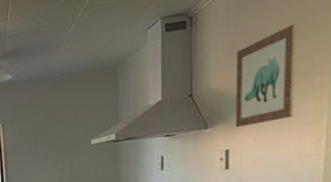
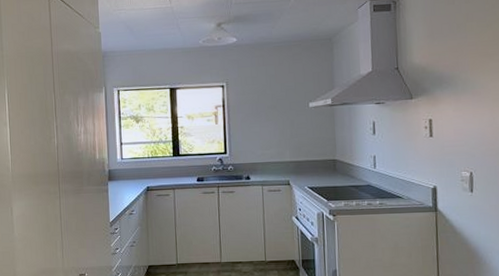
wall art: present [235,24,296,128] -> none [434,14,485,100]

